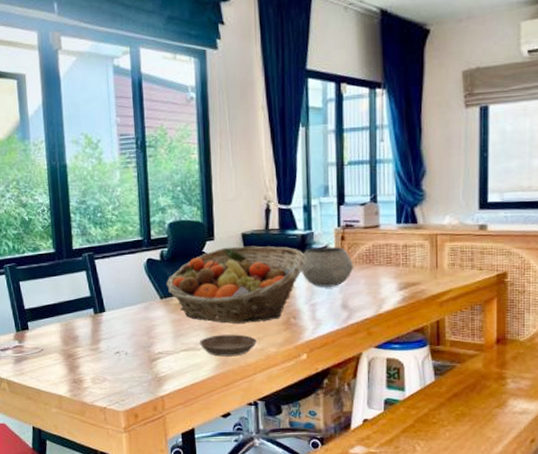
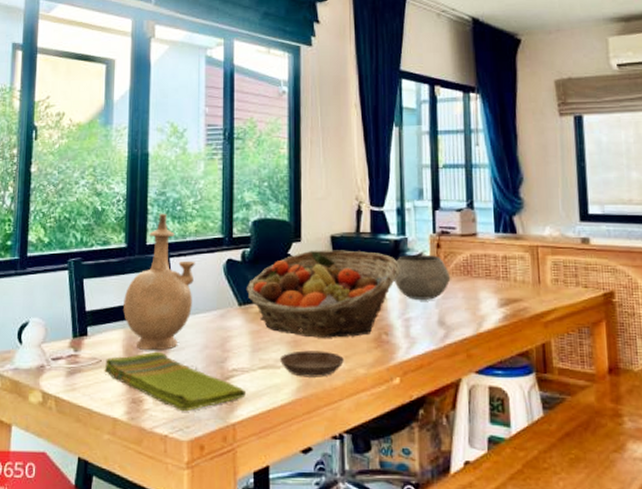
dish towel: none [46,341,172,388] -> present [104,352,247,412]
vase: none [57,220,119,340] -> present [123,213,195,351]

